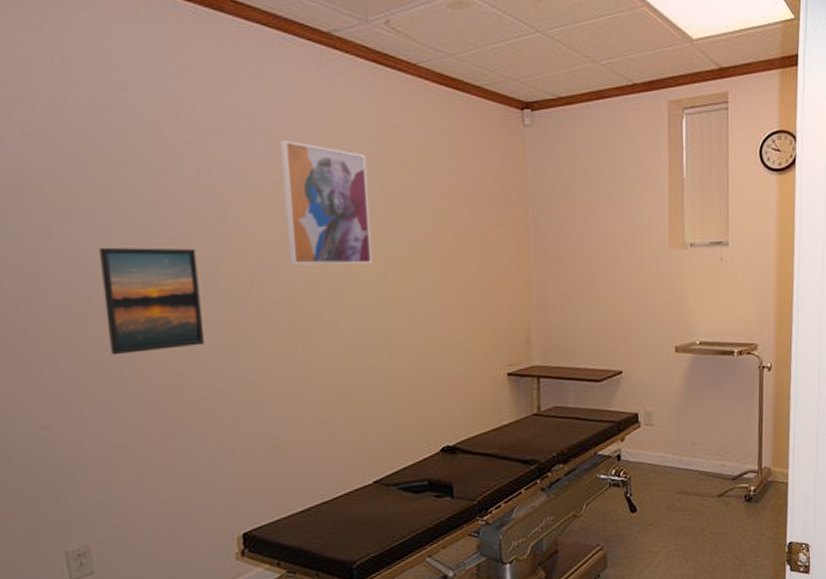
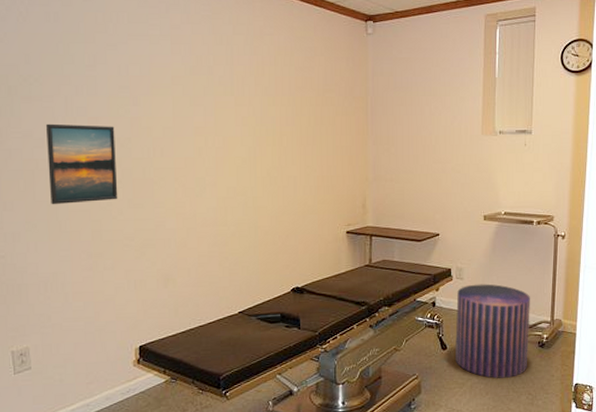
wall art: present [280,141,373,265] -> none [180,45,246,142]
stool: none [646,429,734,543] -> present [455,284,530,379]

